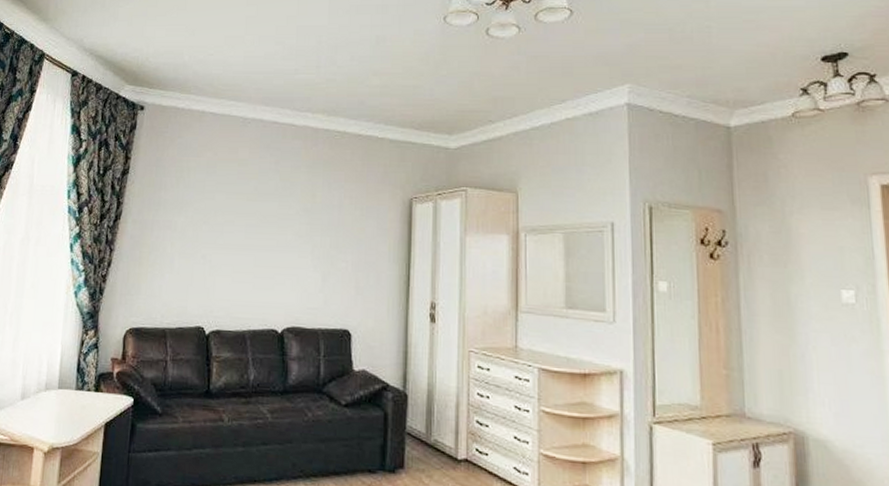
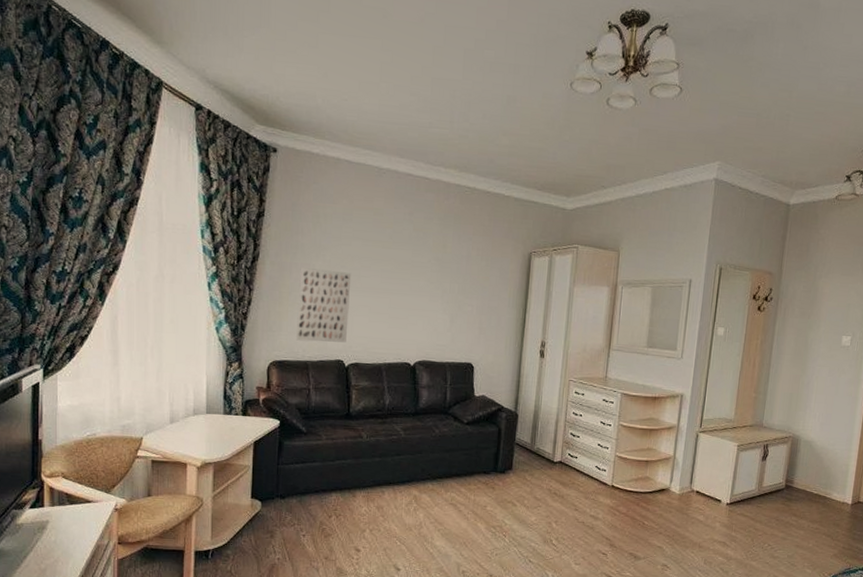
wall art: none [155,225,214,307] -> present [296,268,352,343]

